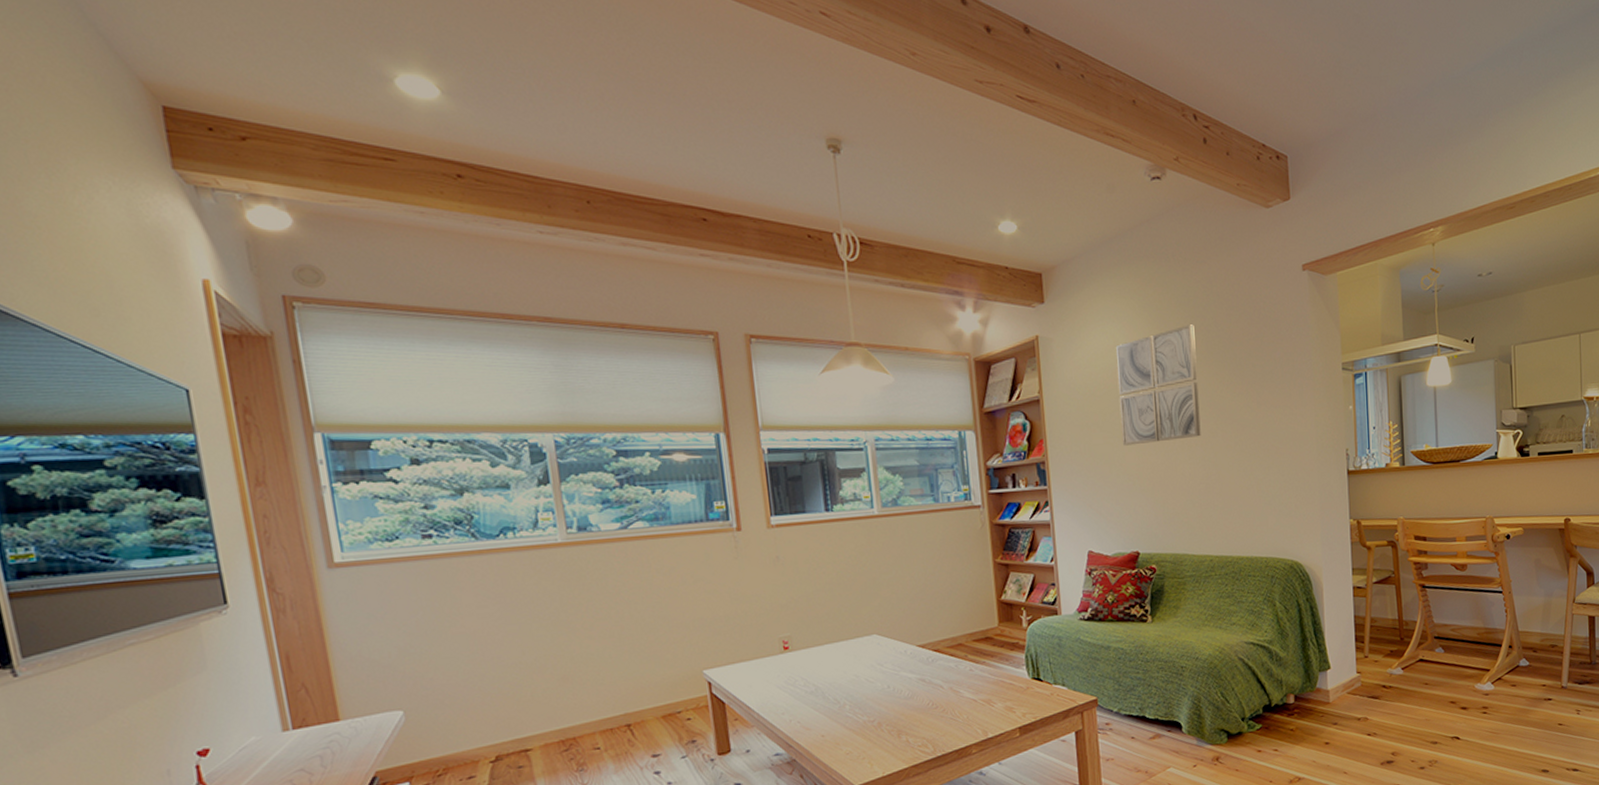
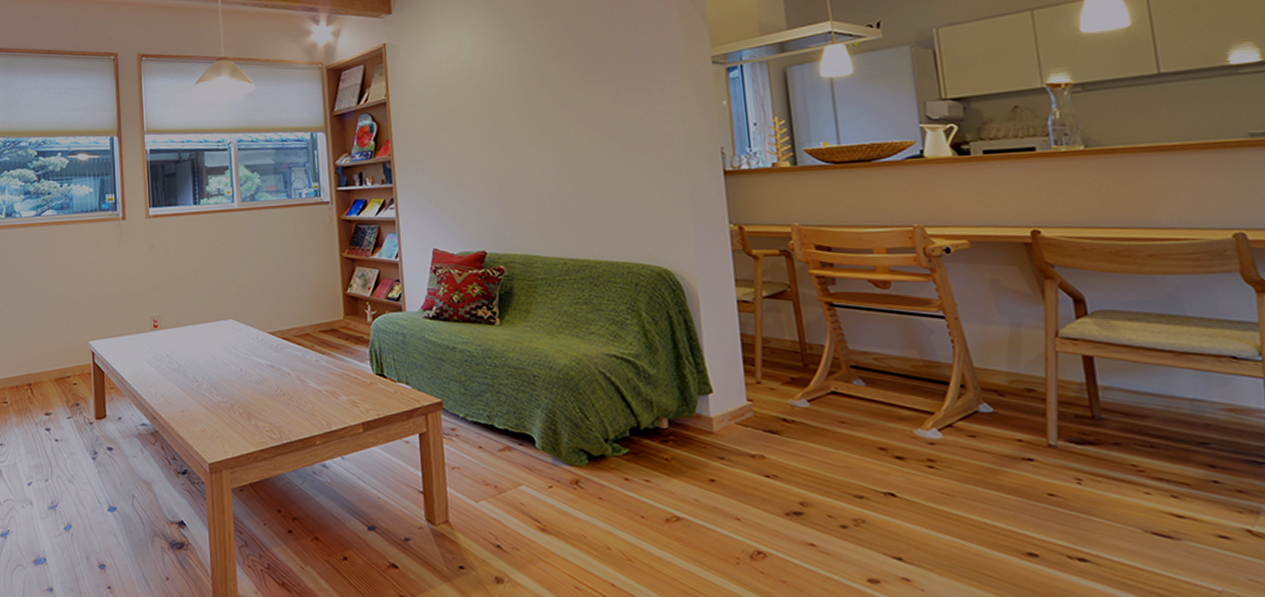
wall art: present [1116,324,1201,446] -> none [462,25,551,145]

